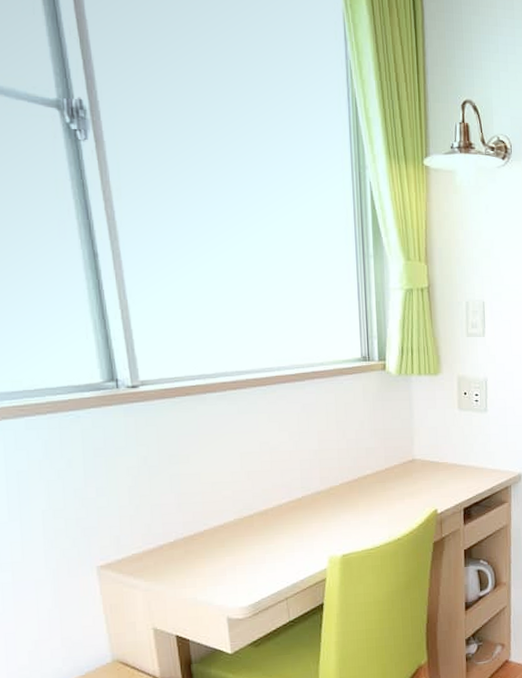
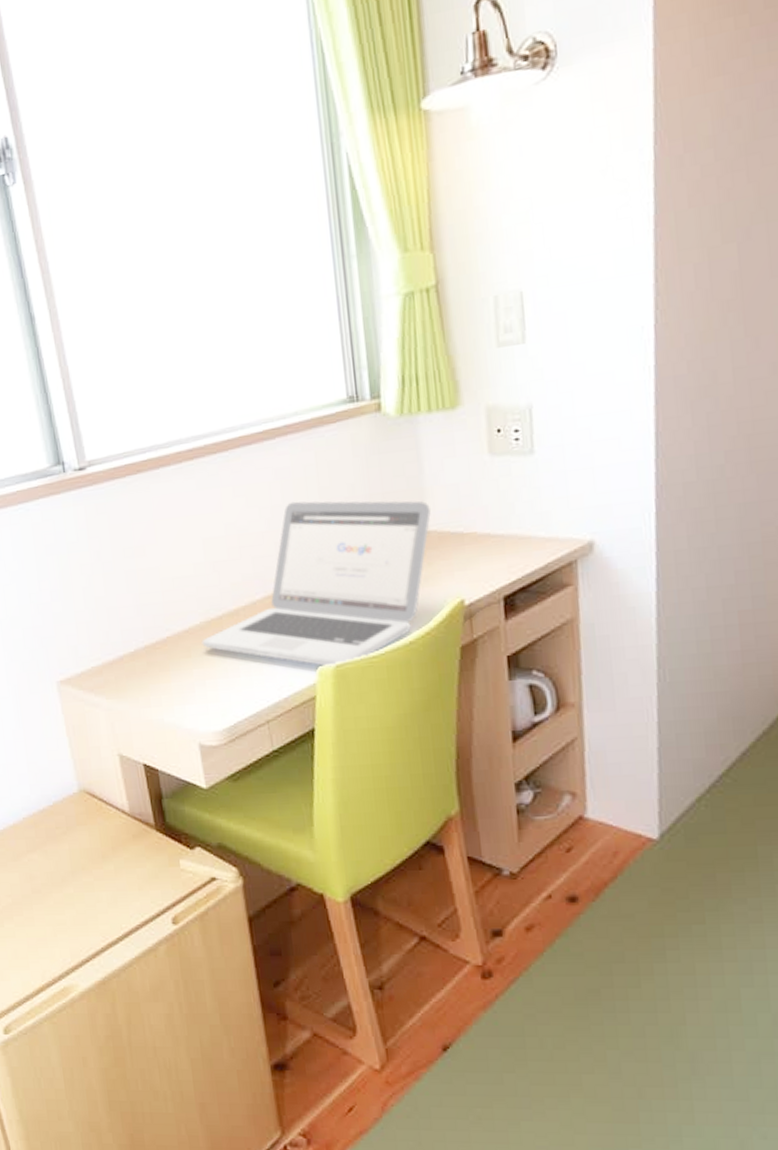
laptop: none [234,429,417,556] -> present [201,501,431,667]

